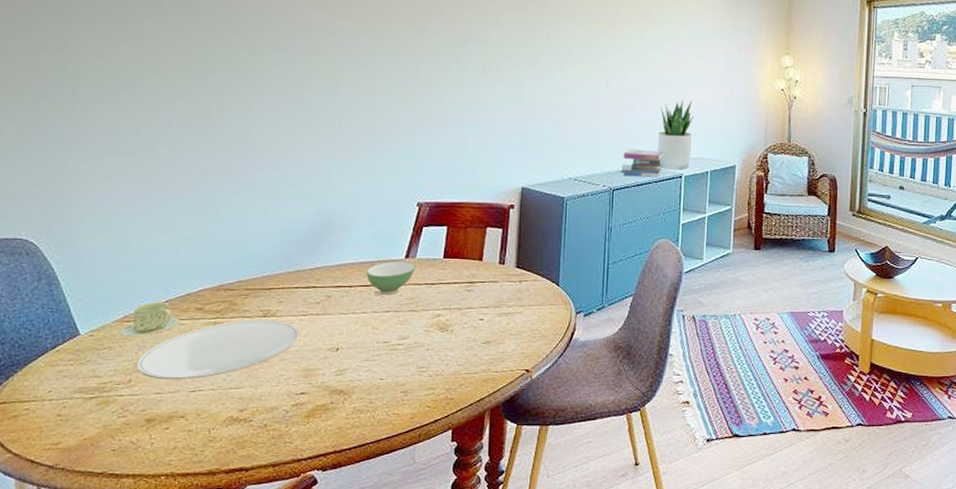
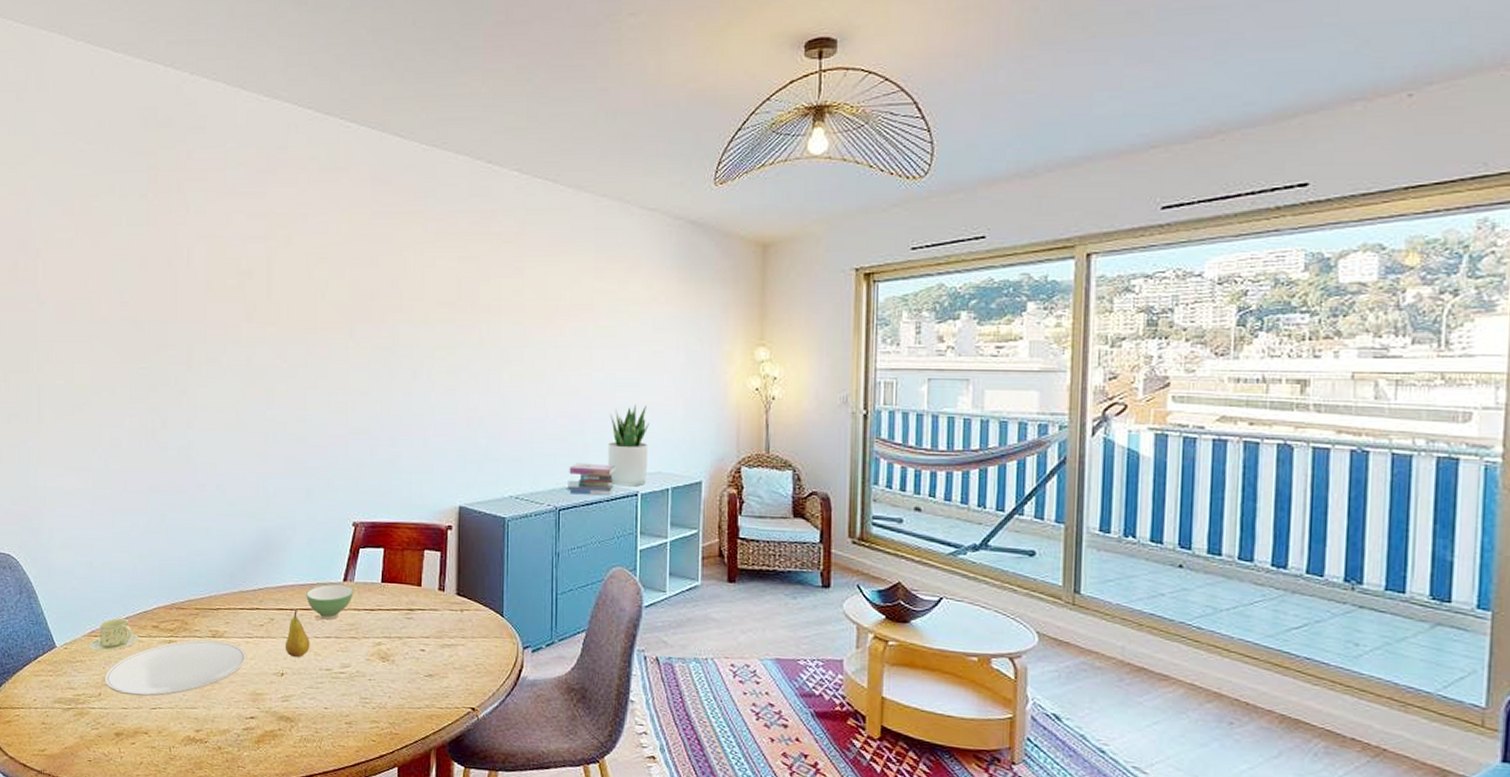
fruit: none [341,286,368,333] -> present [285,609,310,658]

